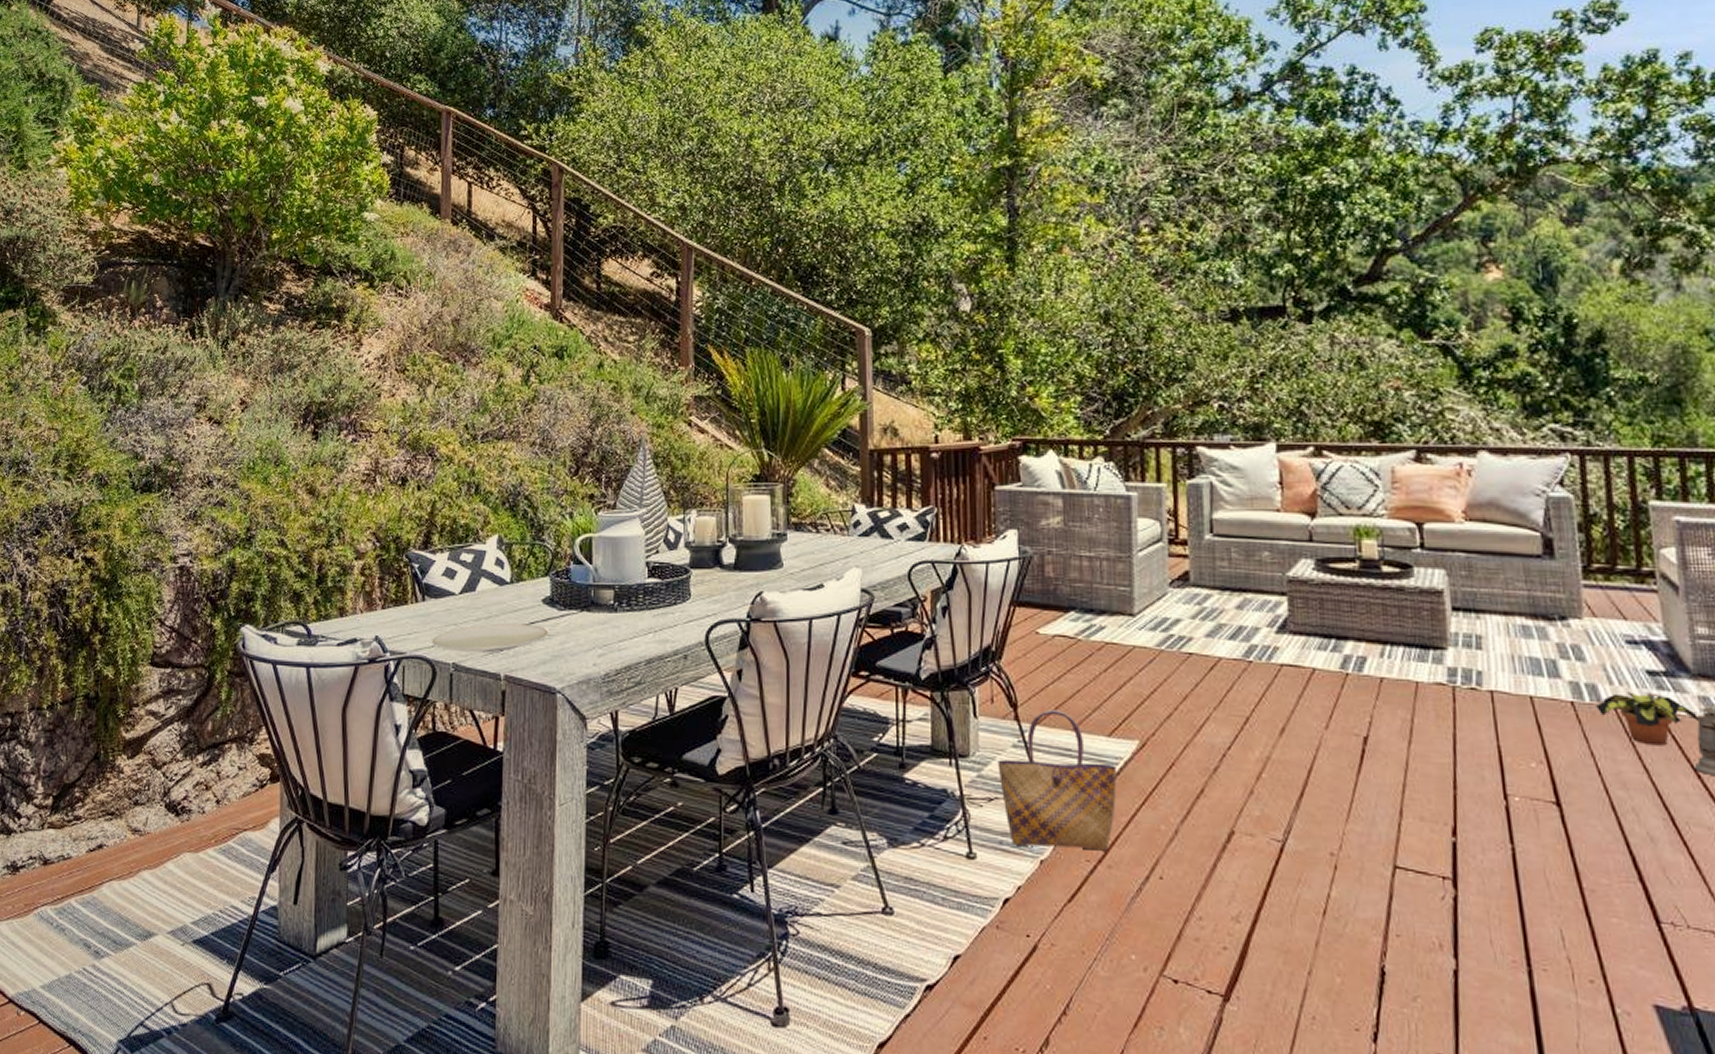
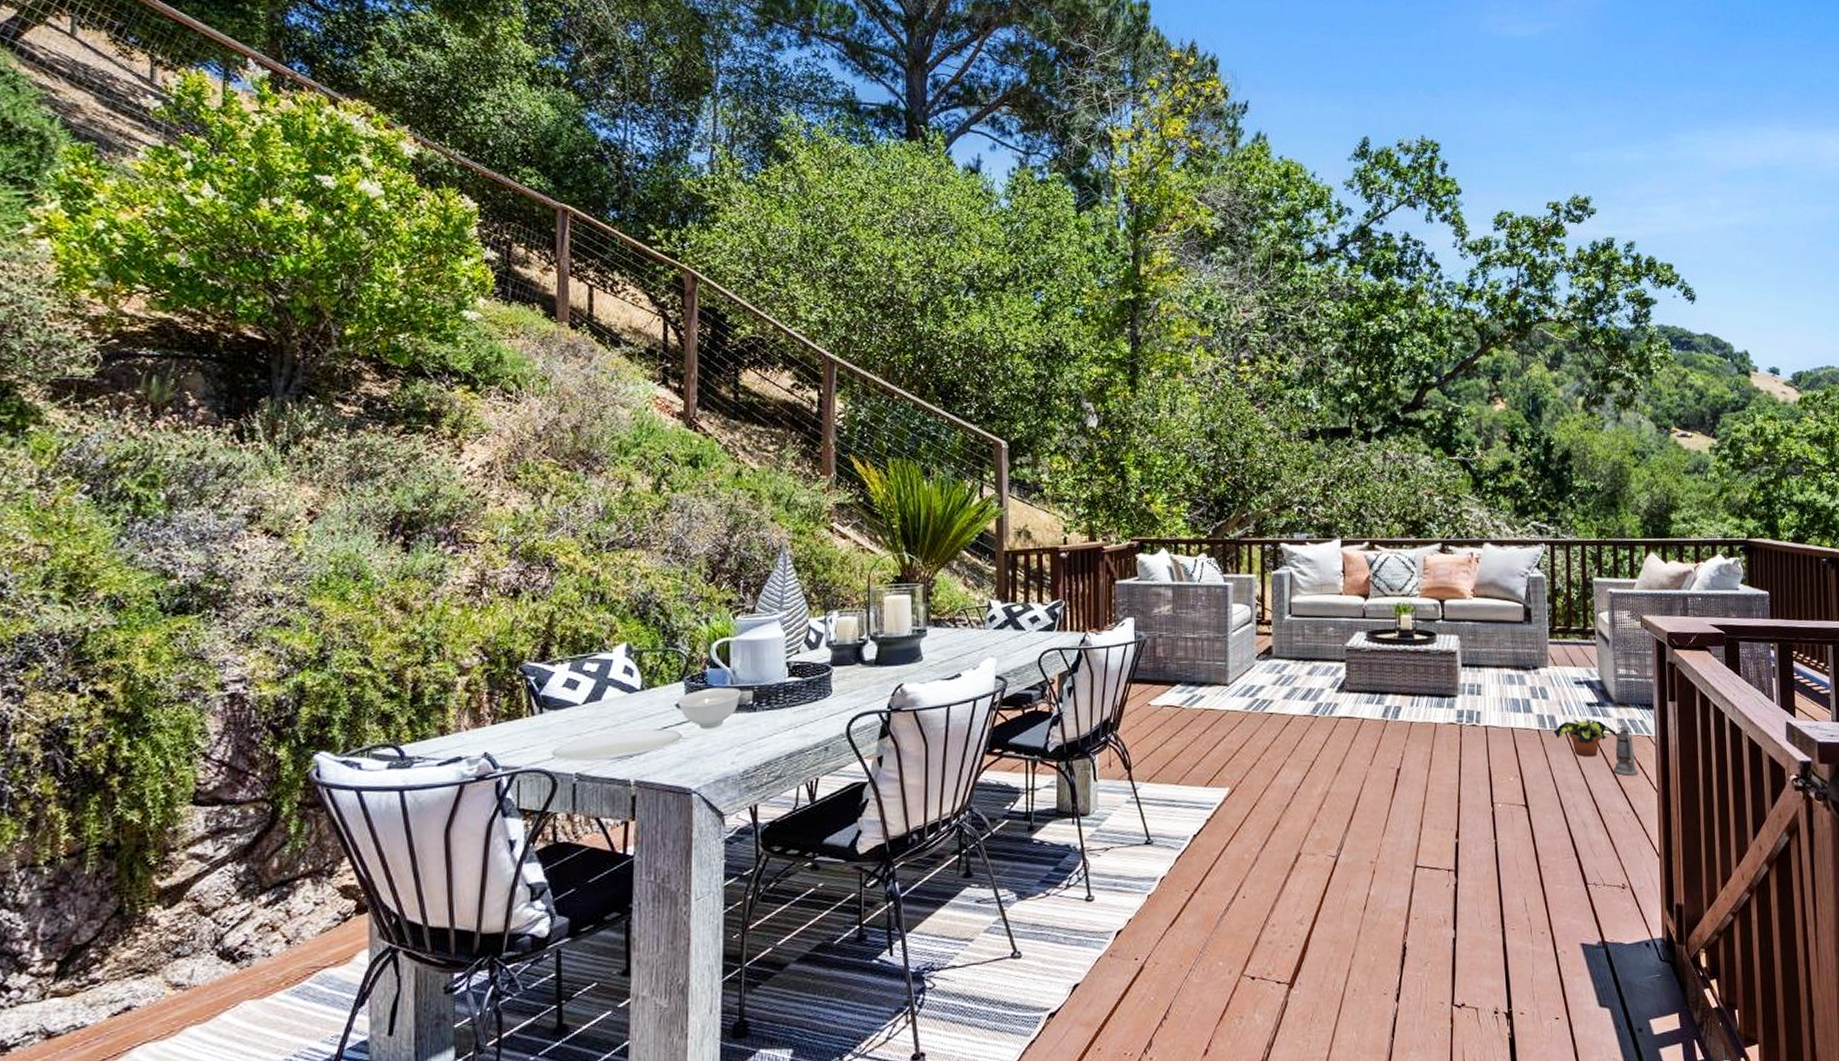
bowl: none [543,584,603,628] -> present [677,687,742,730]
tote bag: present [997,710,1117,851] -> none [1113,768,1212,885]

